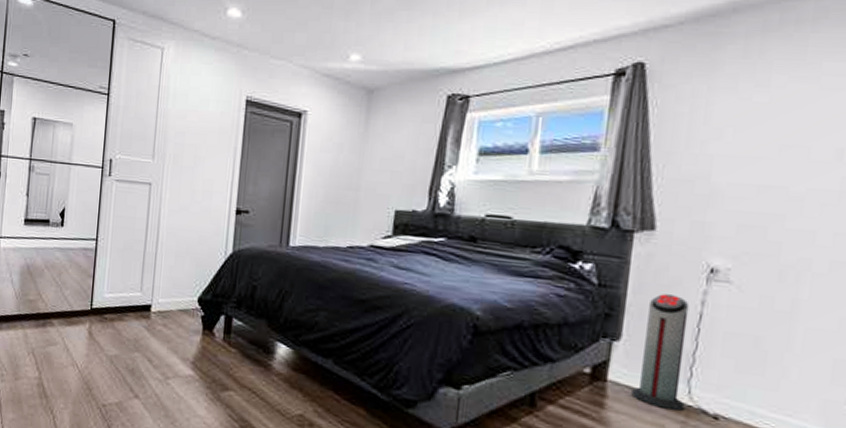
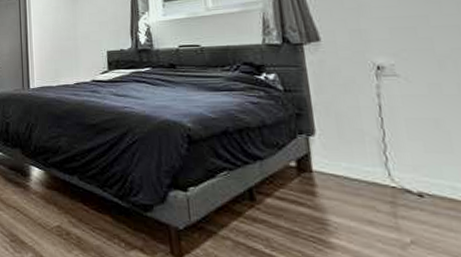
air purifier: present [631,294,690,411] -> none [331,92,389,192]

